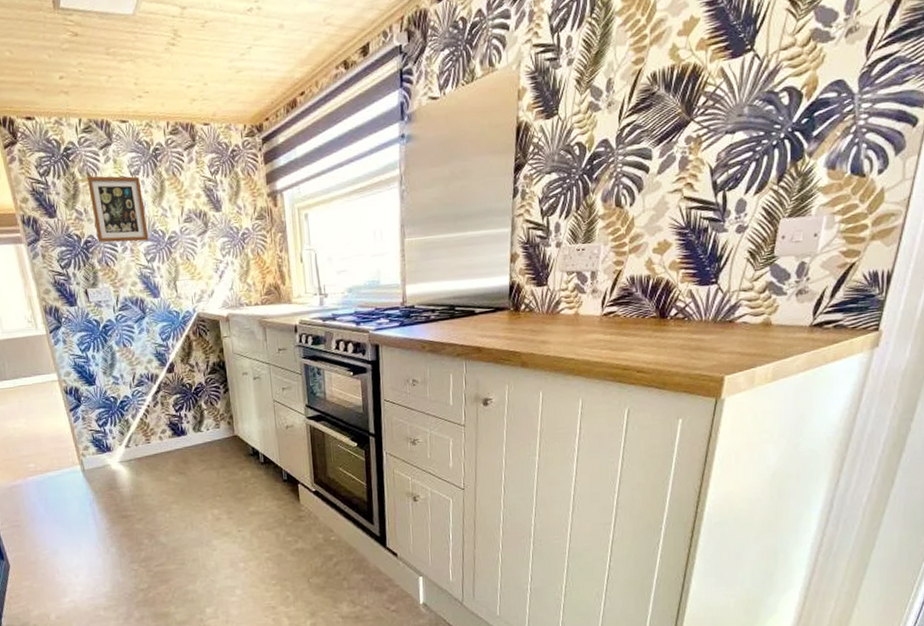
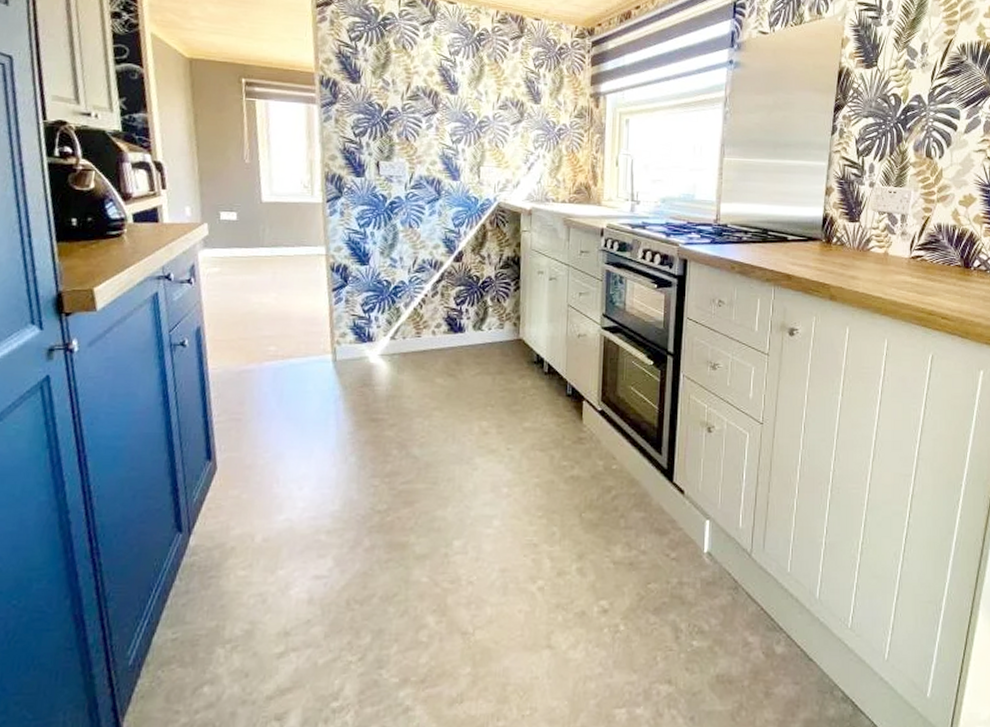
picture frame: present [87,176,149,243] -> none [401,49,459,121]

